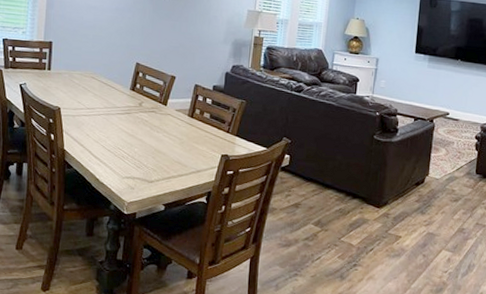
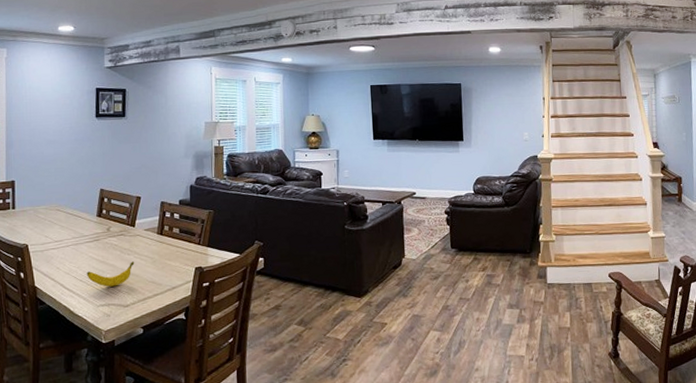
banana: none [115,139,163,161] -> present [86,261,135,287]

